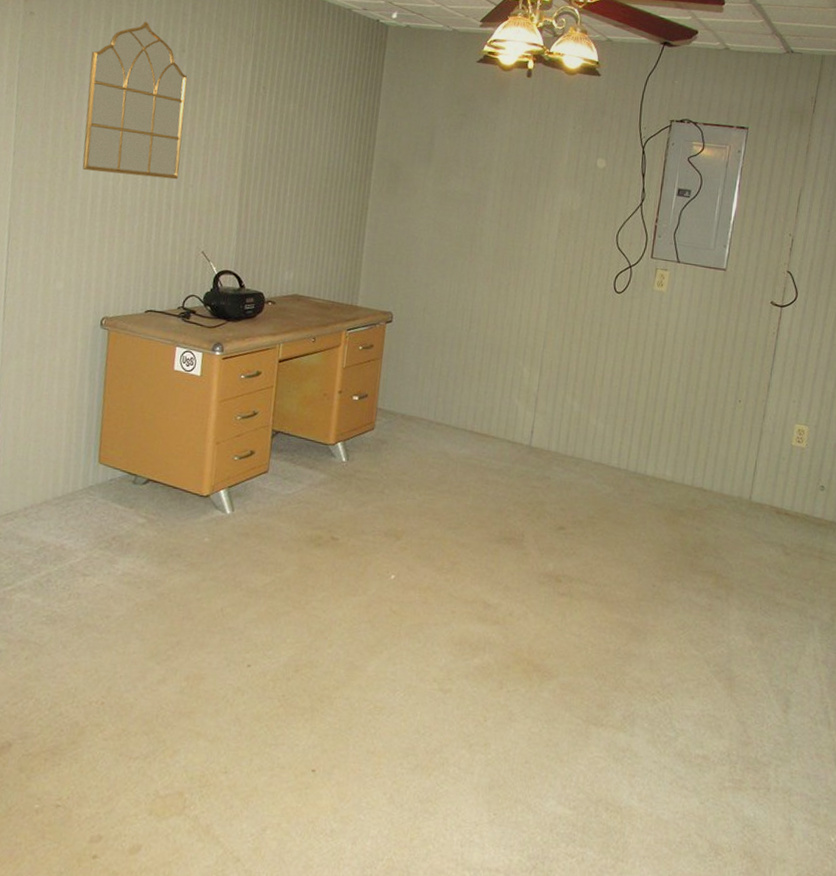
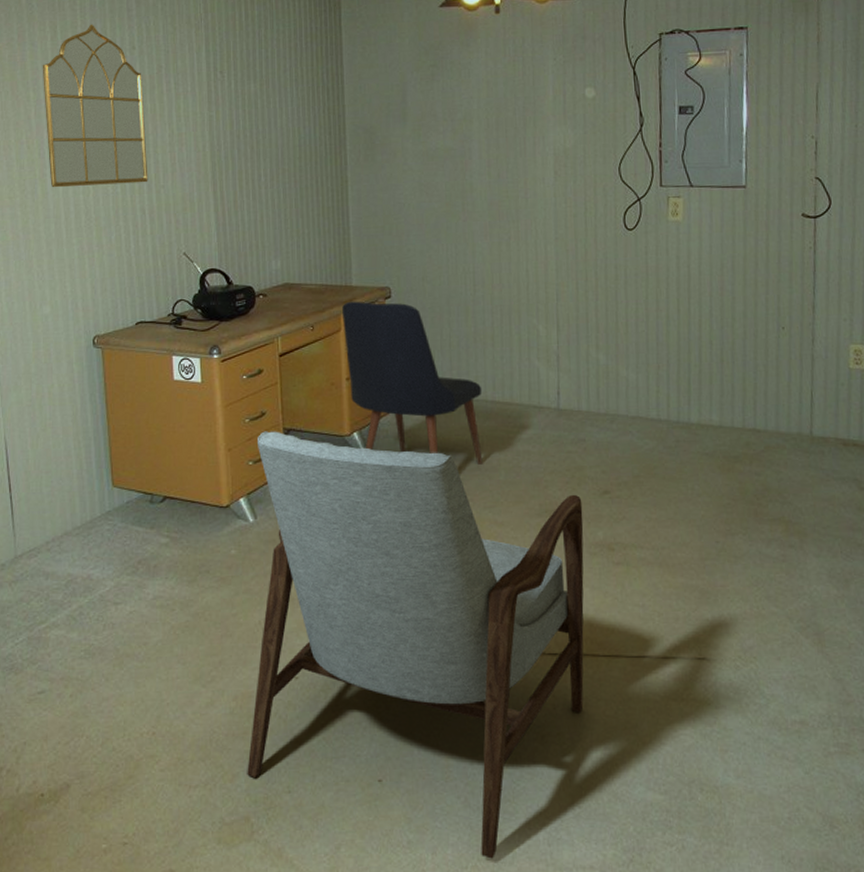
armchair: none [187,430,539,854] -> present [247,431,584,859]
chair: none [340,320,464,488] -> present [342,301,483,465]

